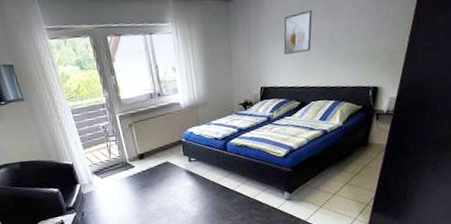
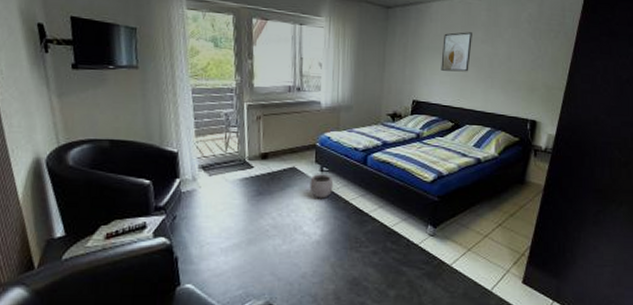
plant pot: none [182,160,202,184] -> present [309,170,334,199]

